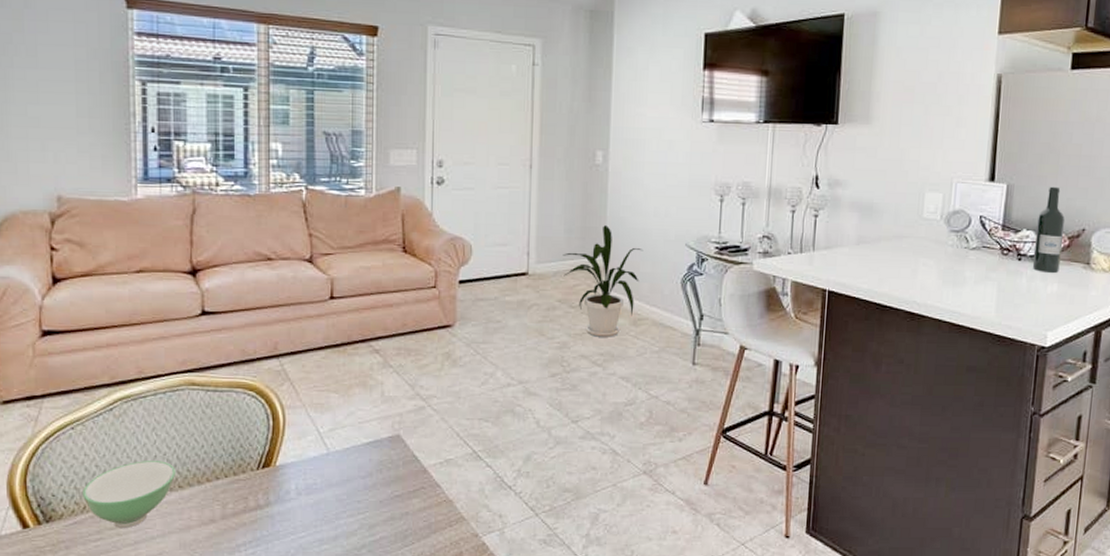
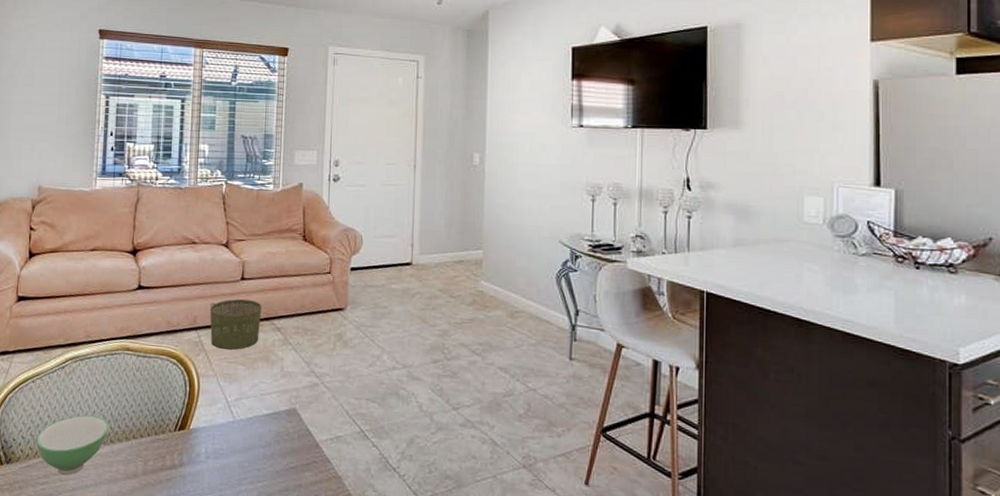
basket: none [293,320,357,377] -> present [210,298,263,350]
house plant: present [563,225,644,337] -> none [444,221,519,328]
wine bottle: present [1032,186,1066,274] -> none [933,192,968,285]

